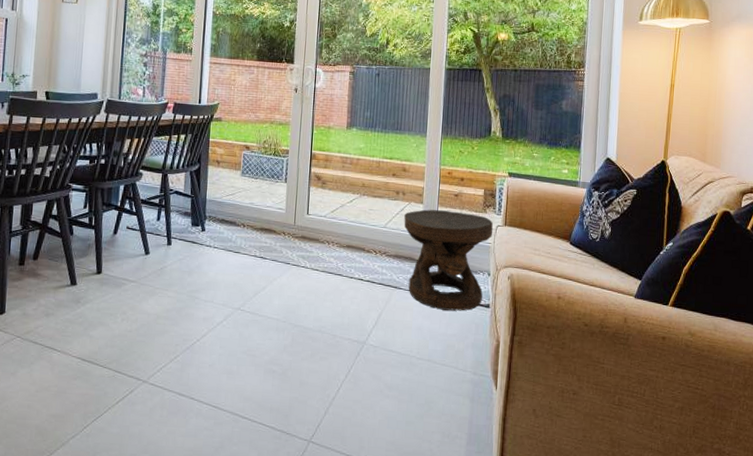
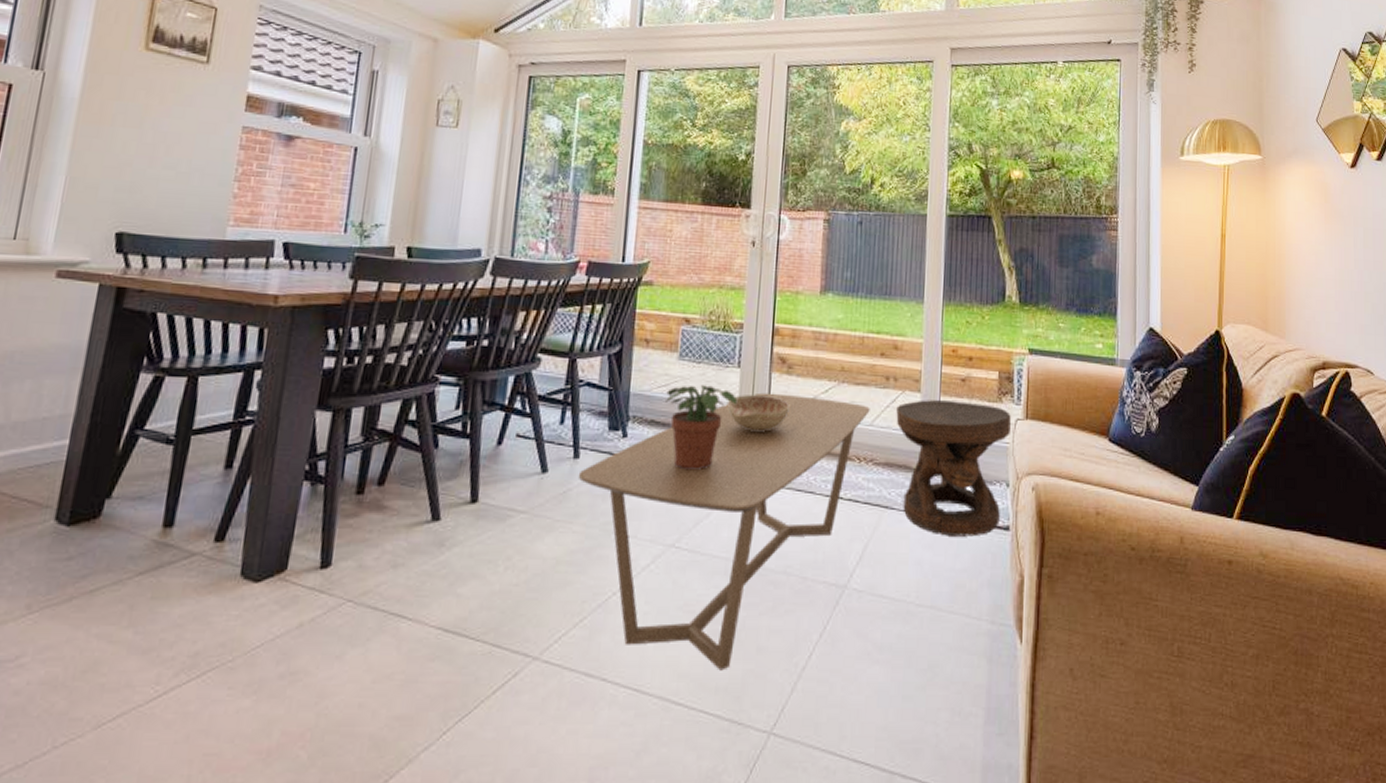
coffee table: none [170,201,384,397] -> present [578,392,870,671]
potted plant: none [232,195,285,257] -> present [666,385,738,471]
decorative bowl: none [277,202,325,230] -> present [726,394,791,432]

